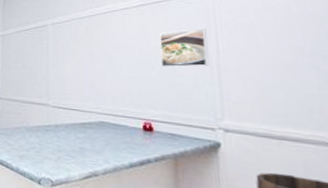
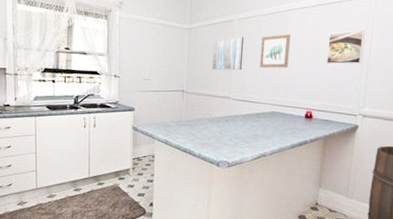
wall art: none [27,41,61,76] -> present [211,37,244,71]
wall art: none [80,37,114,73] -> present [260,34,290,68]

